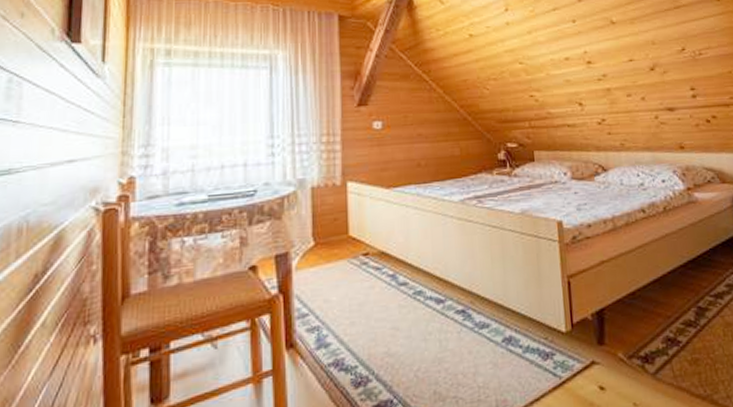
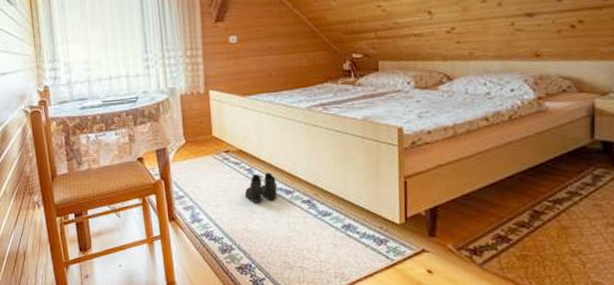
boots: none [387,278,426,316] -> present [245,173,277,202]

